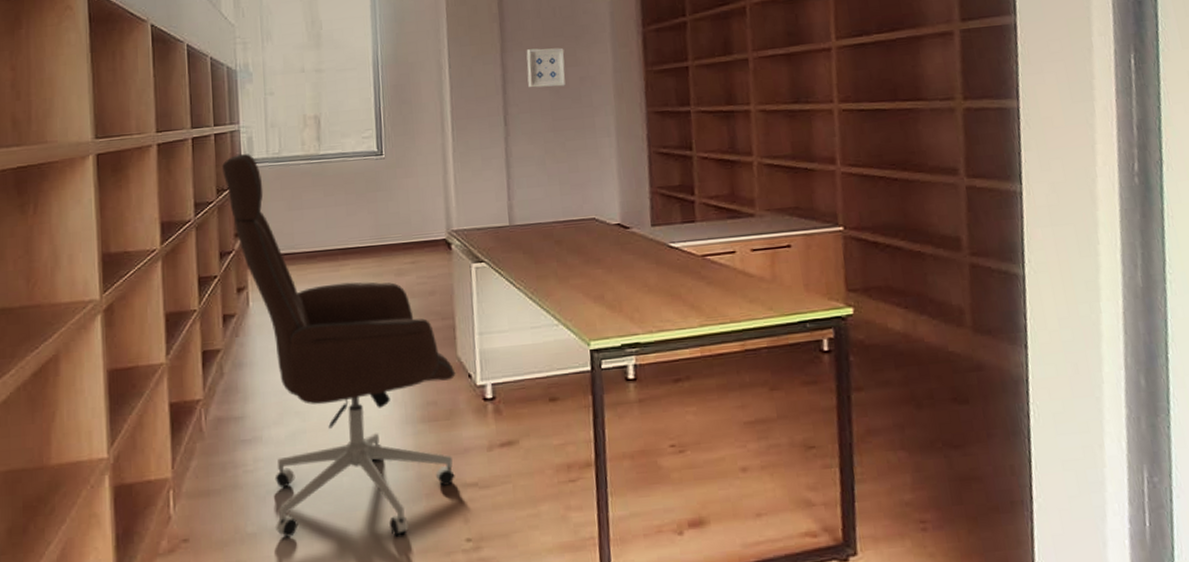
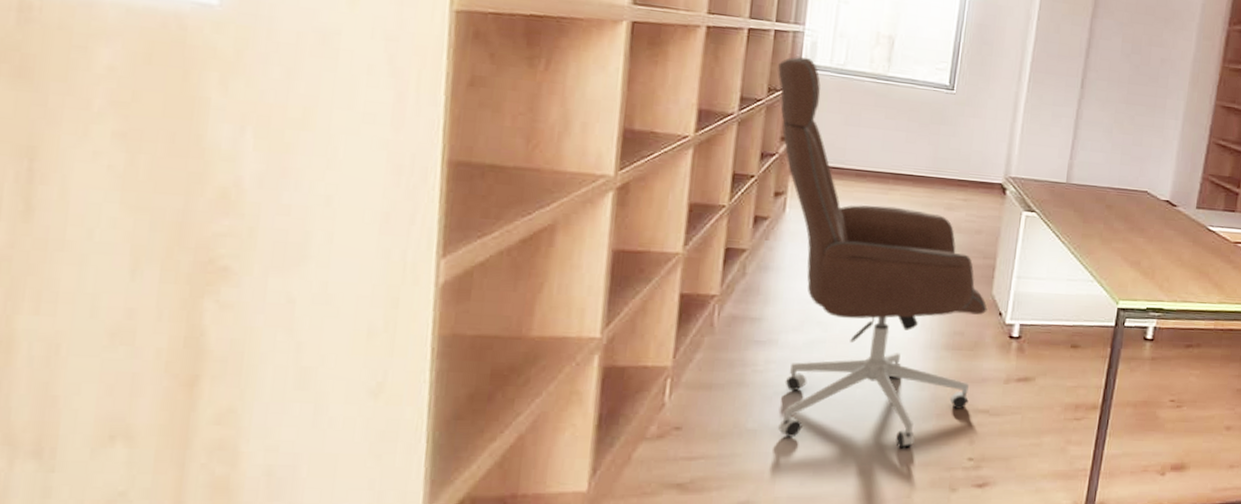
wall art: present [526,47,566,88] -> none [1111,20,1152,64]

